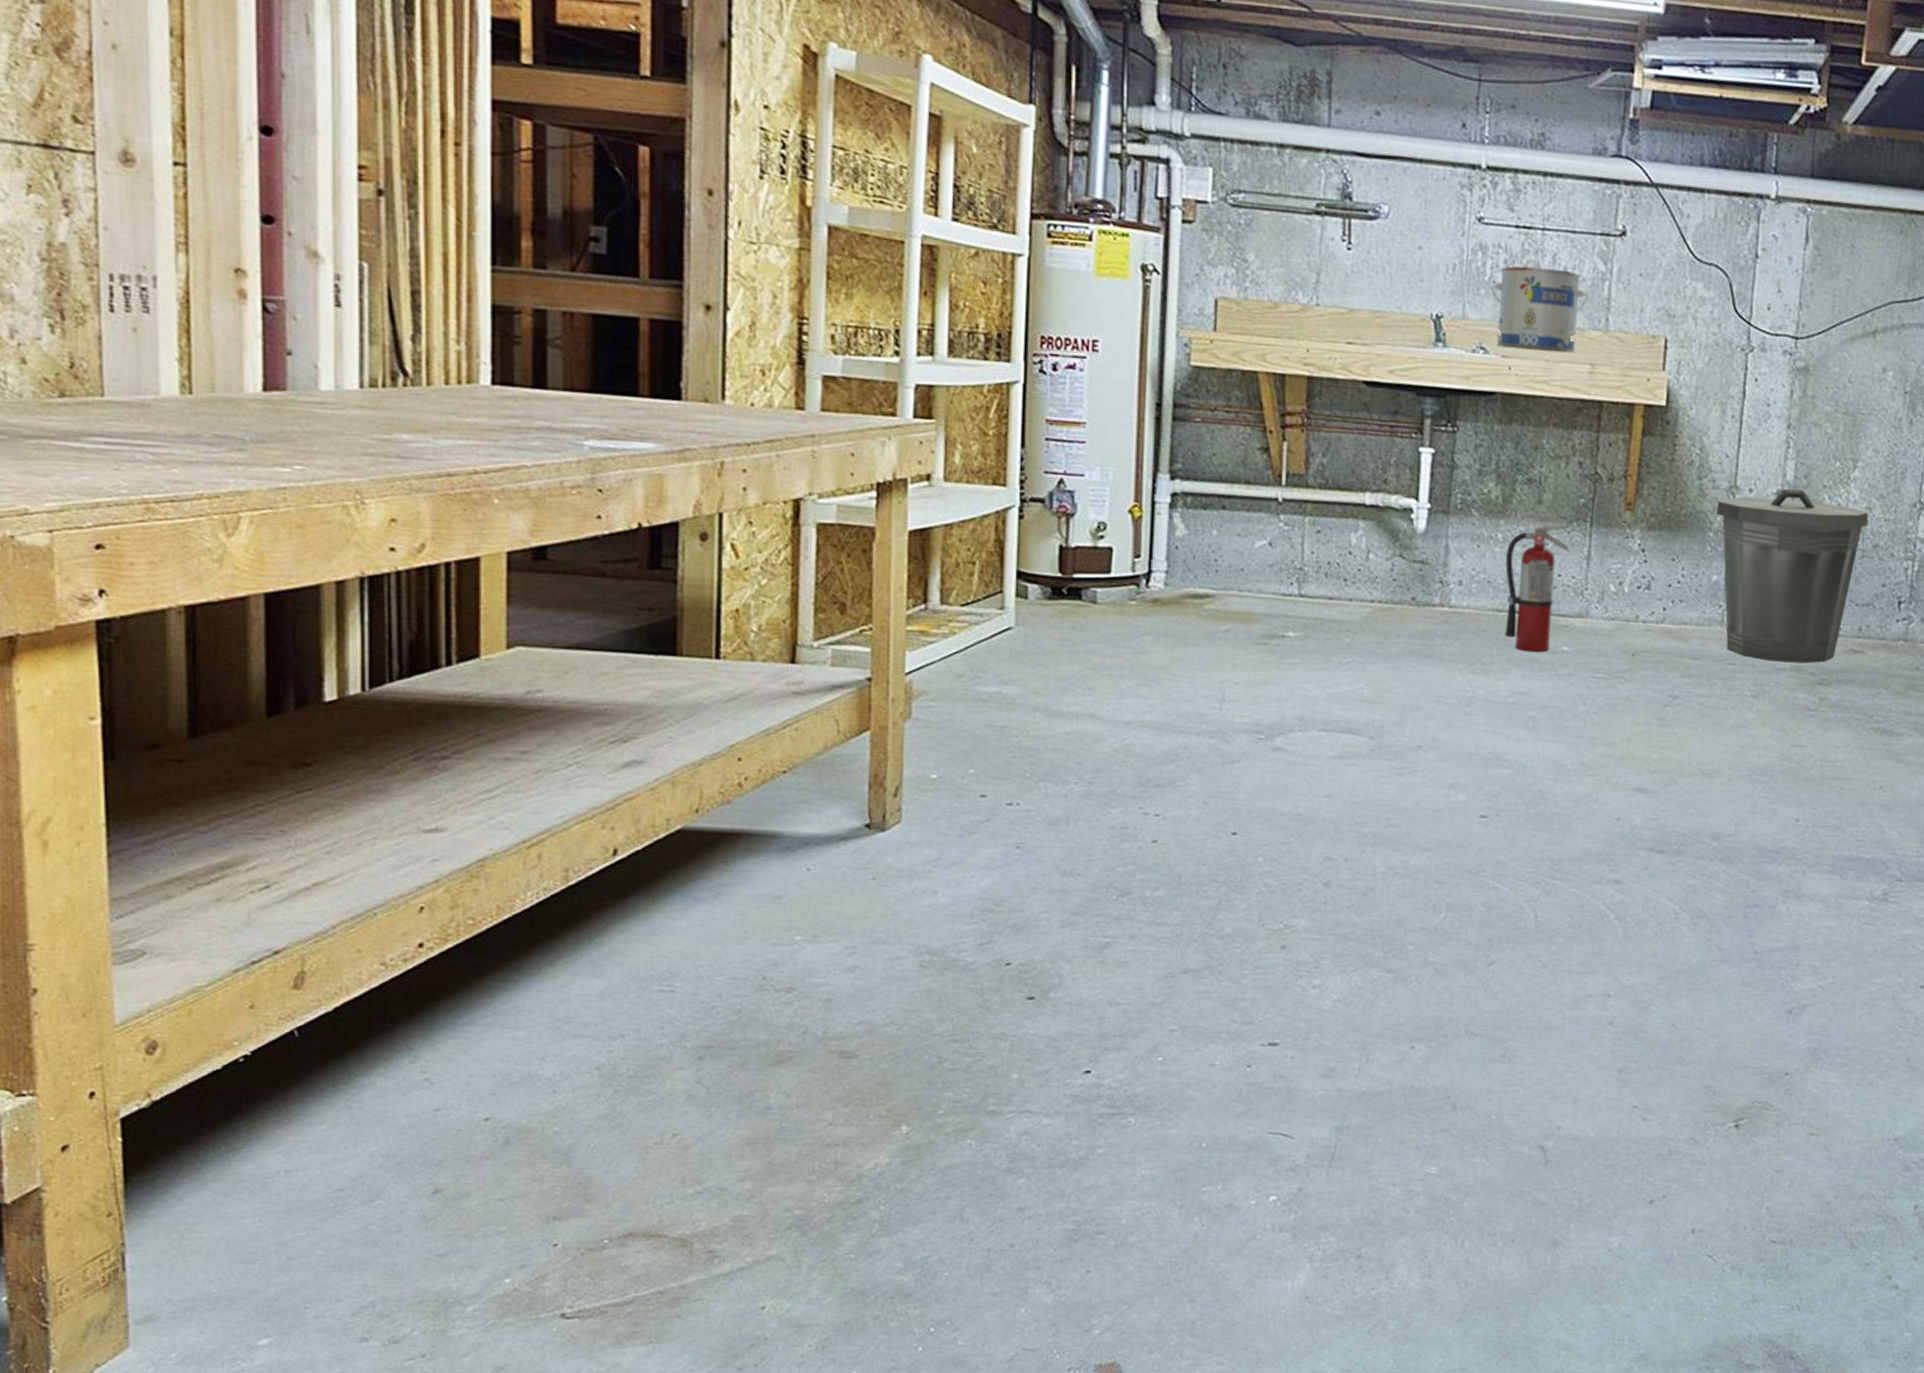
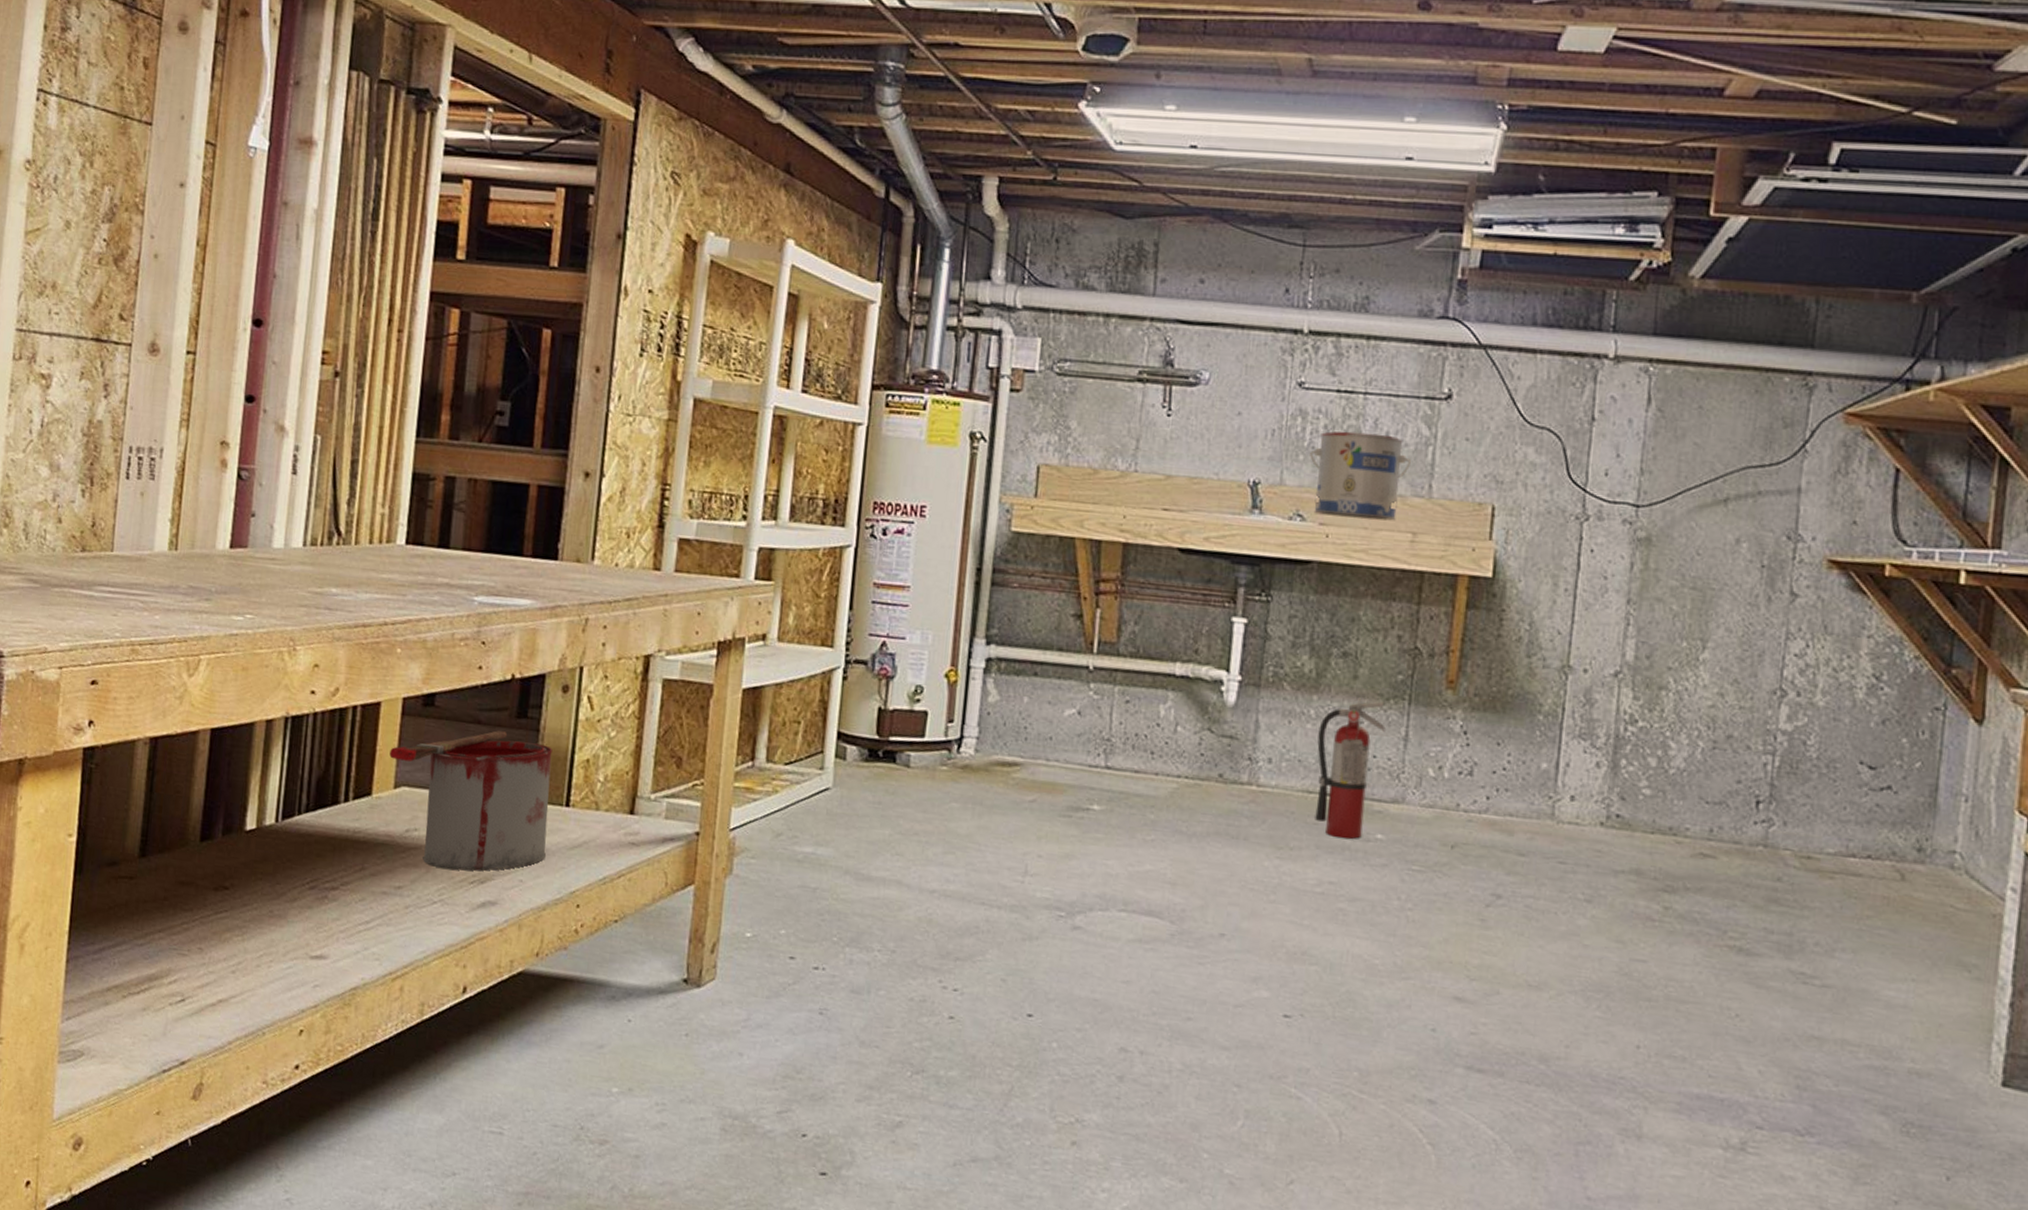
paint can: none [497,583,697,731] -> present [389,730,553,871]
trash can: present [1716,489,1869,664] -> none [1546,670,1721,867]

